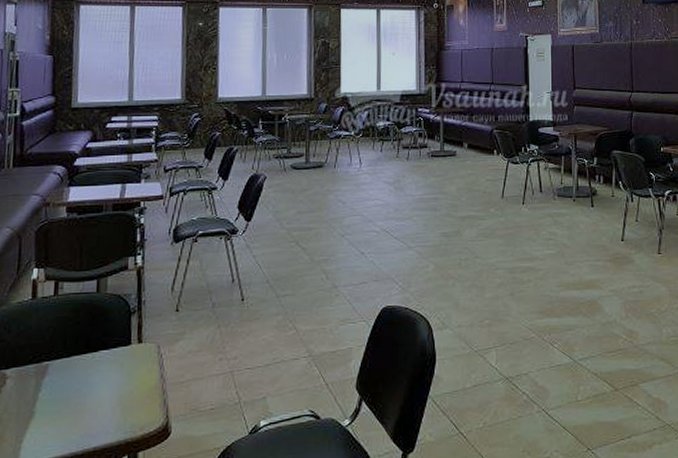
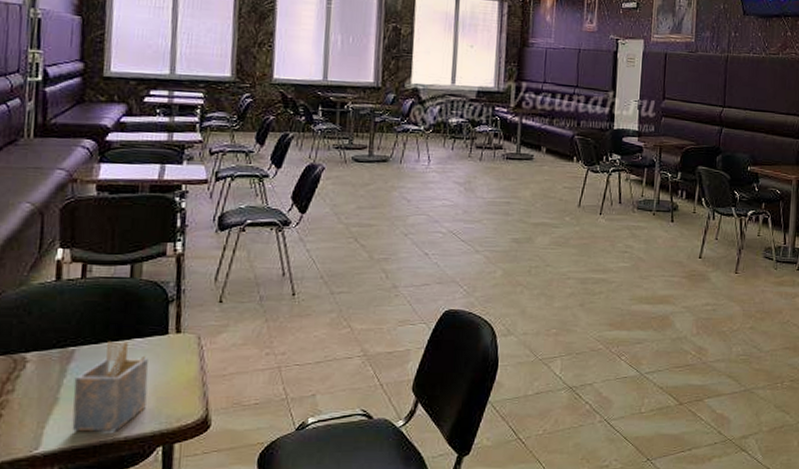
napkin holder: none [46,354,114,445] -> present [71,341,149,432]

